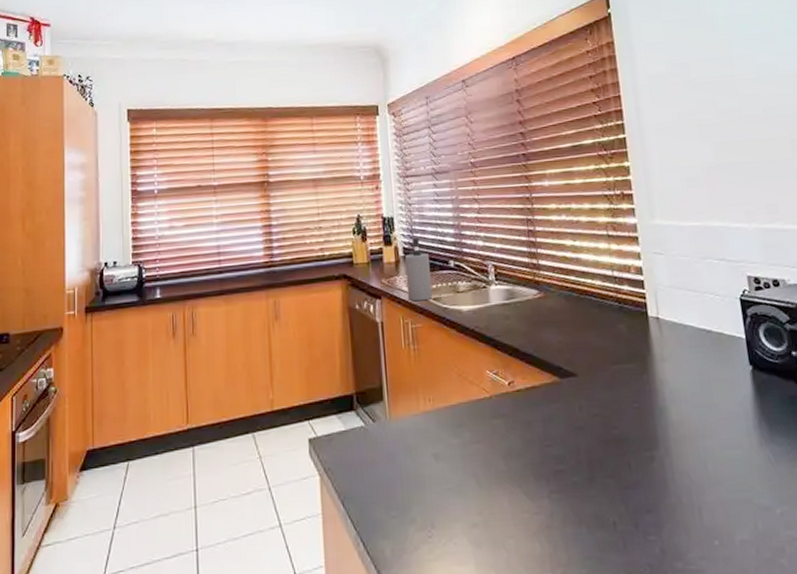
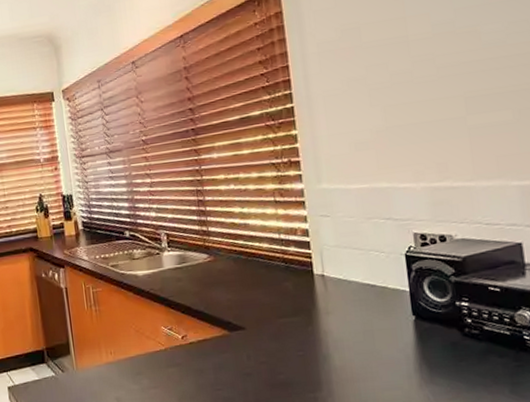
soap dispenser: present [400,237,432,302] -> none [79,211,110,269]

